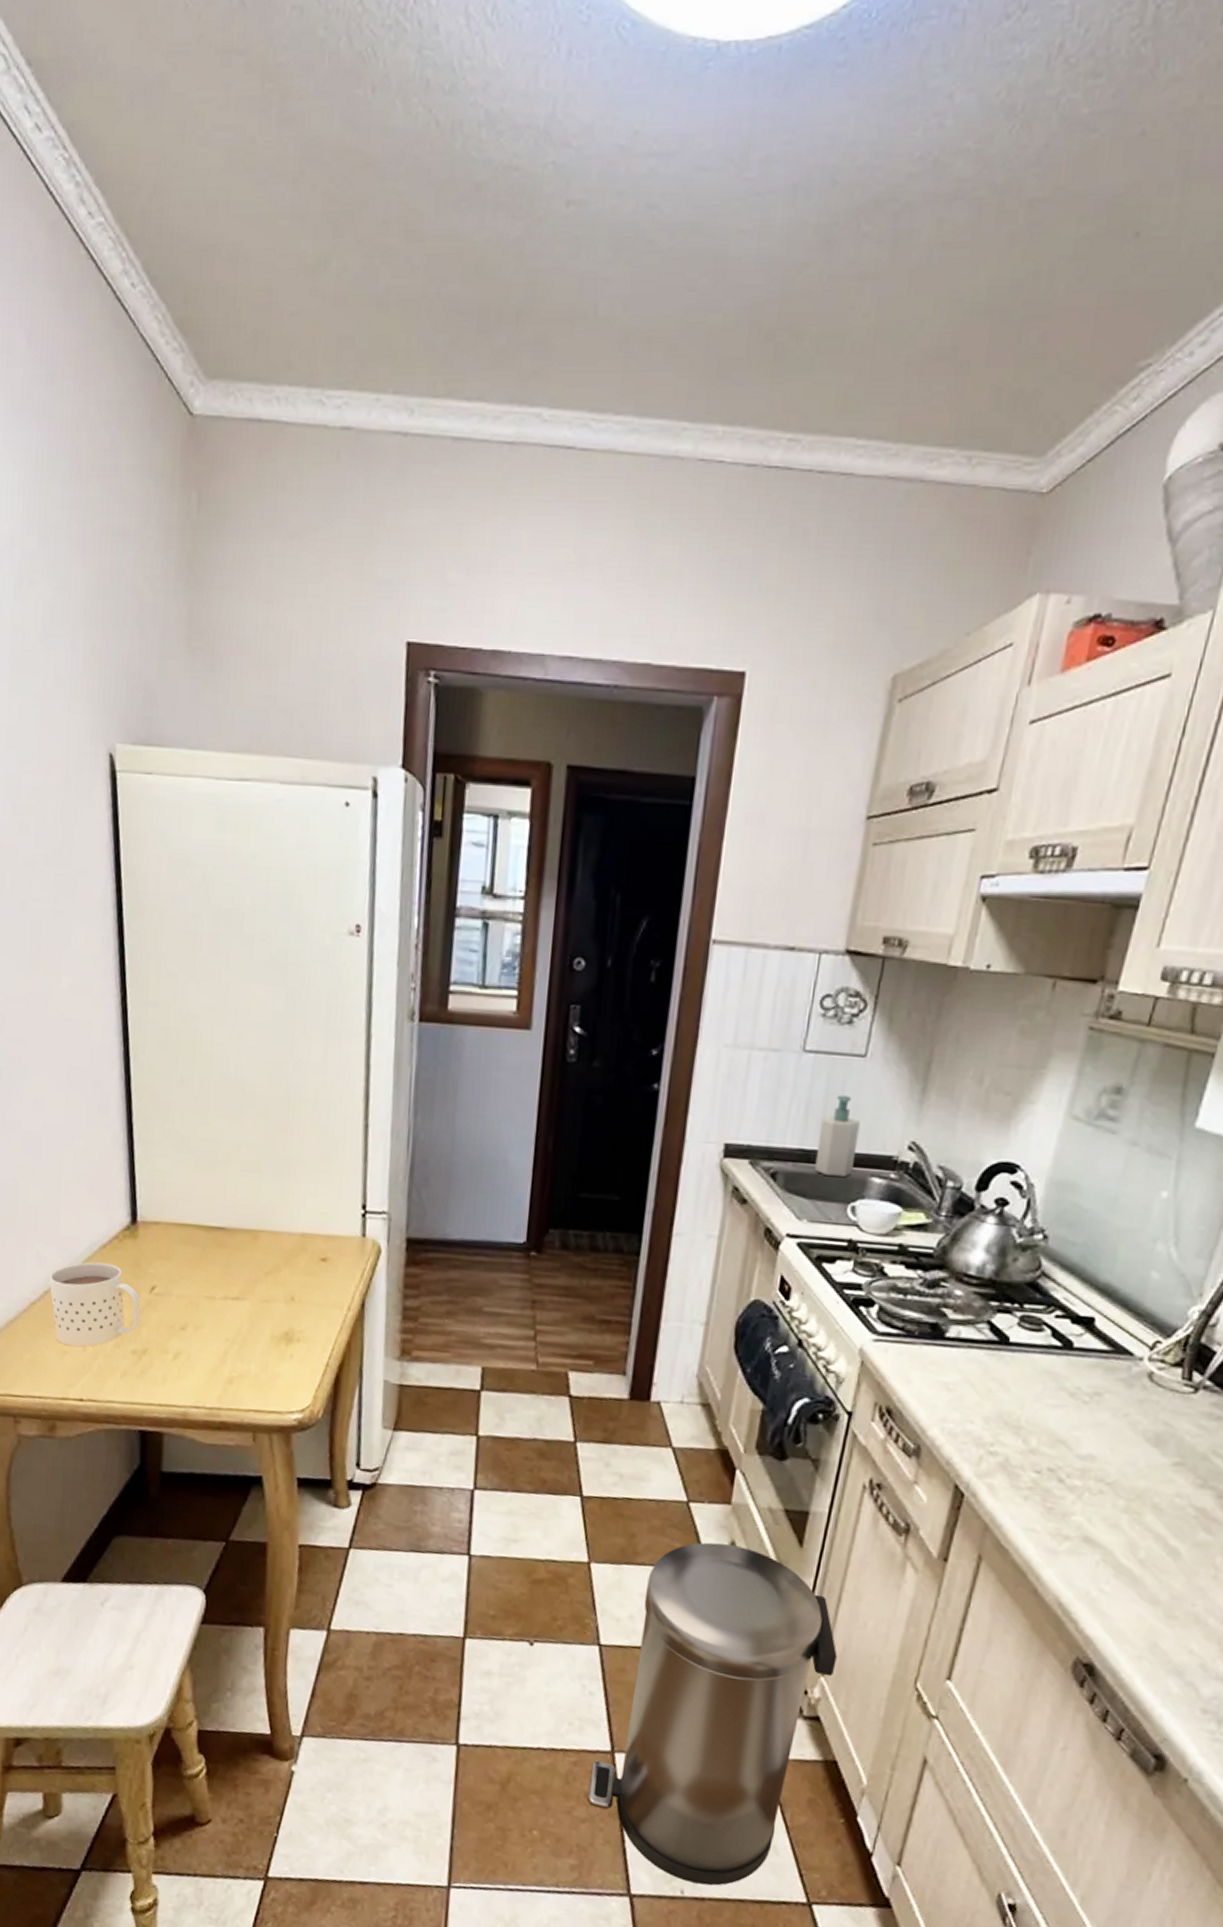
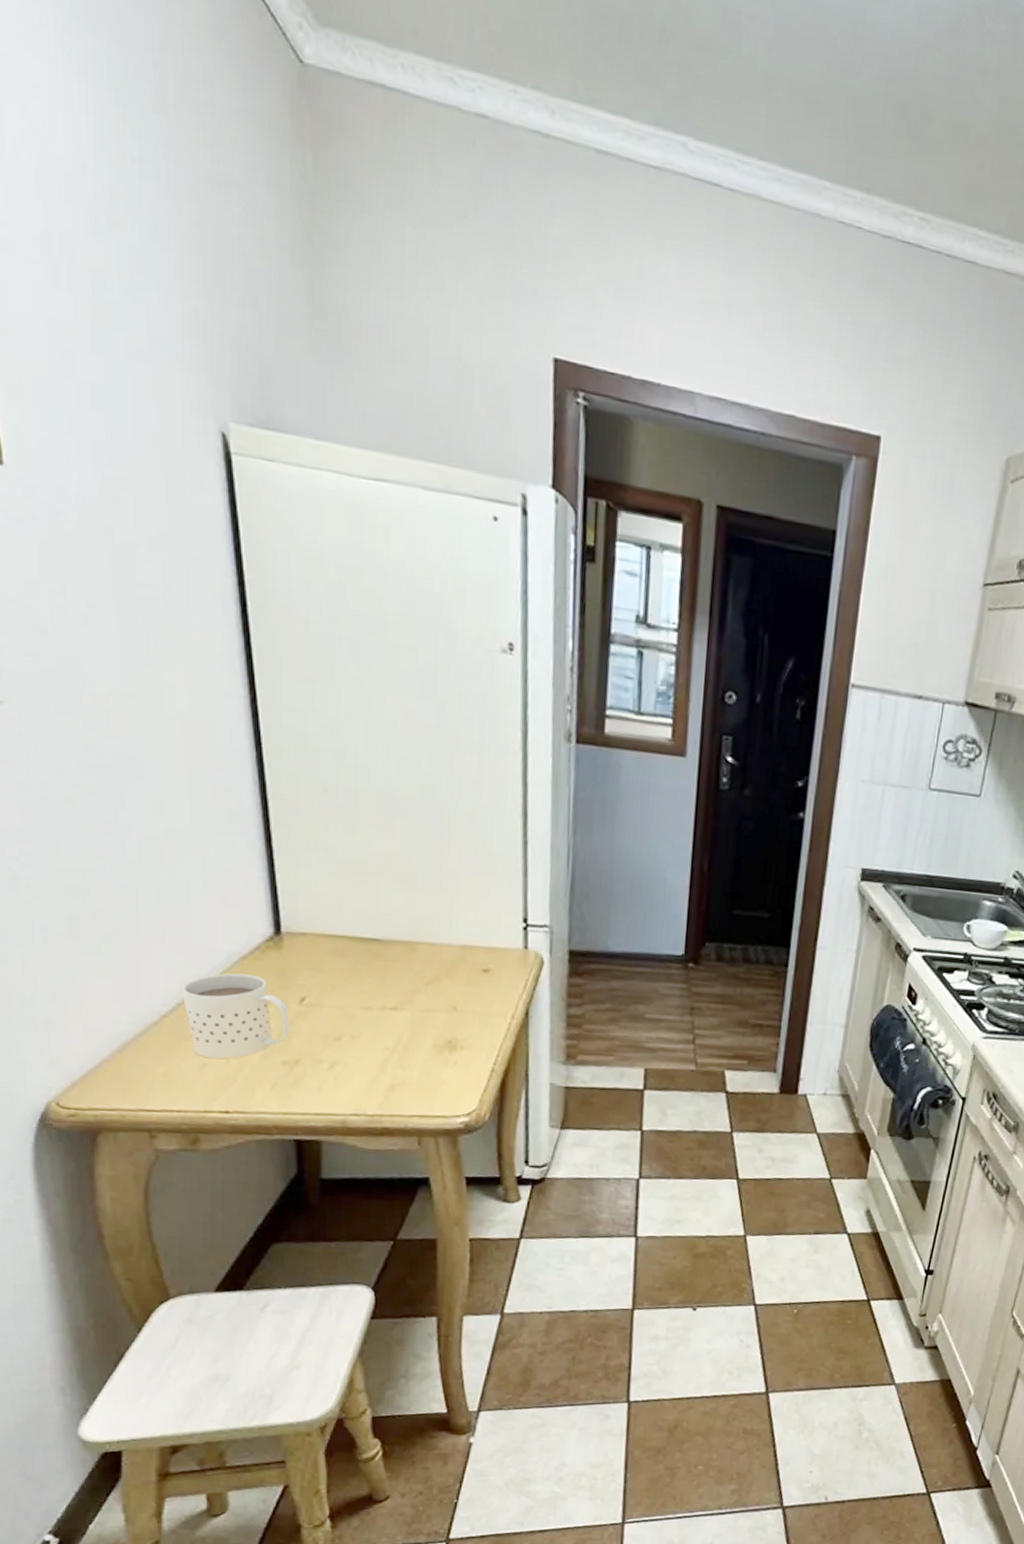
pedal bin: present [587,1542,838,1886] -> none [745,1211,952,1490]
soap bottle: present [814,1095,860,1178] -> none [937,829,975,901]

